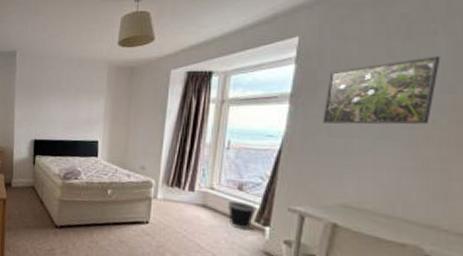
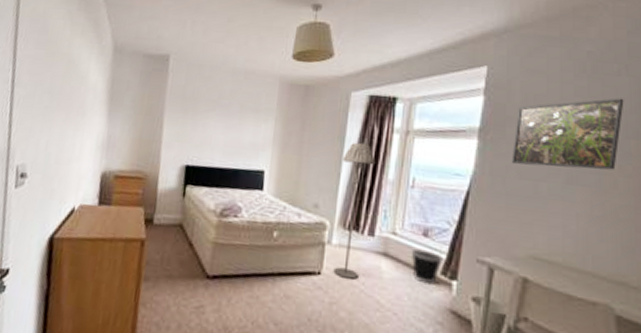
floor lamp: none [159,113,194,227] -> present [333,142,376,280]

